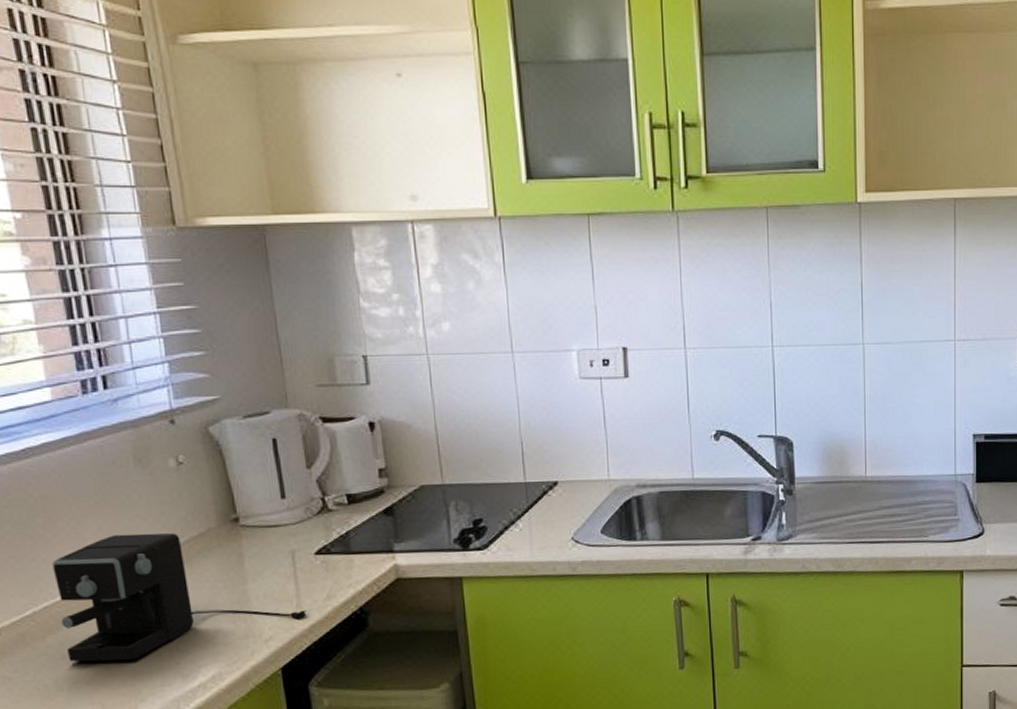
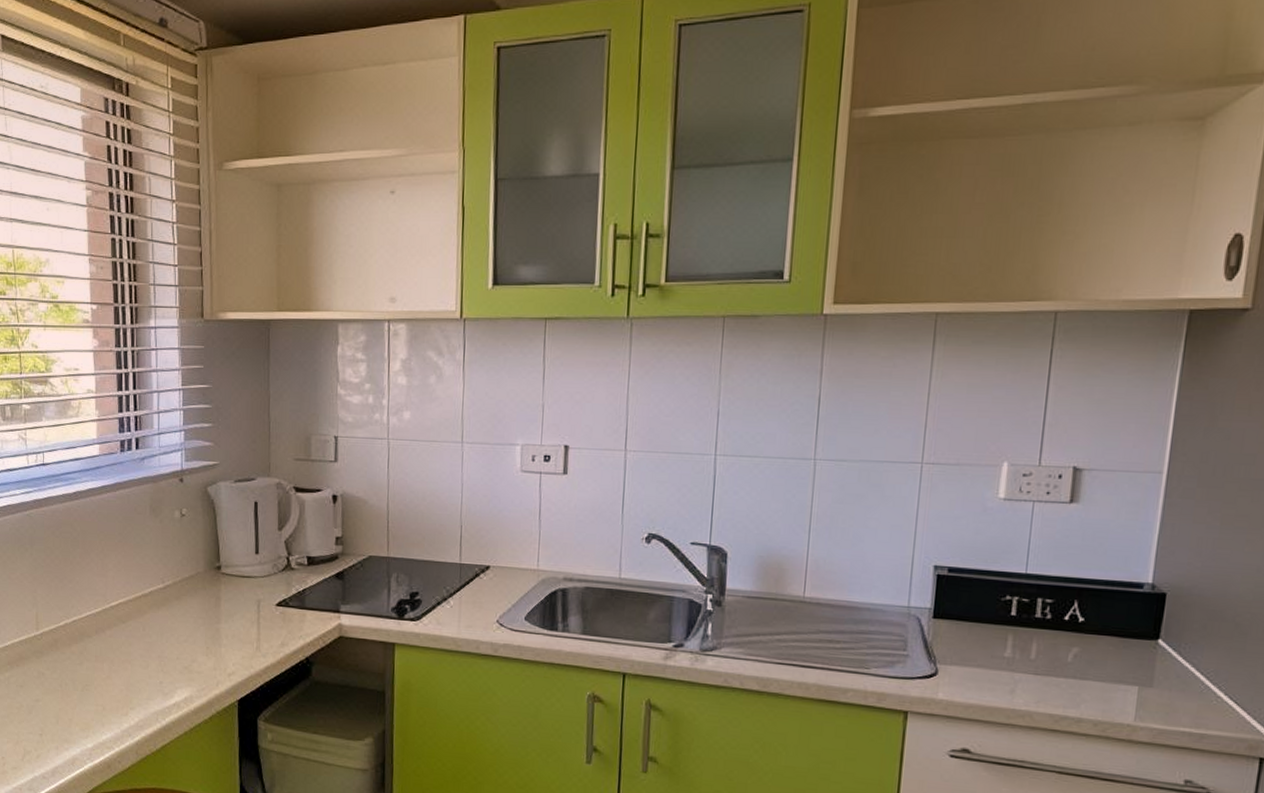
coffee maker: present [52,533,307,662] -> none [83,568,264,674]

